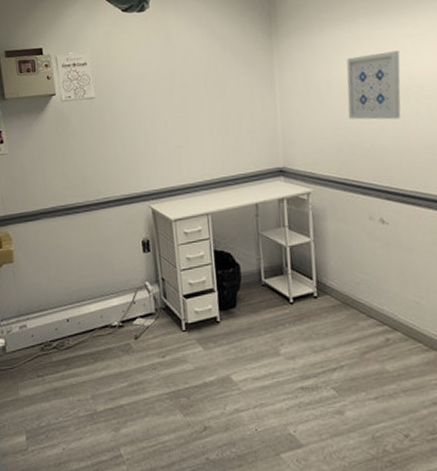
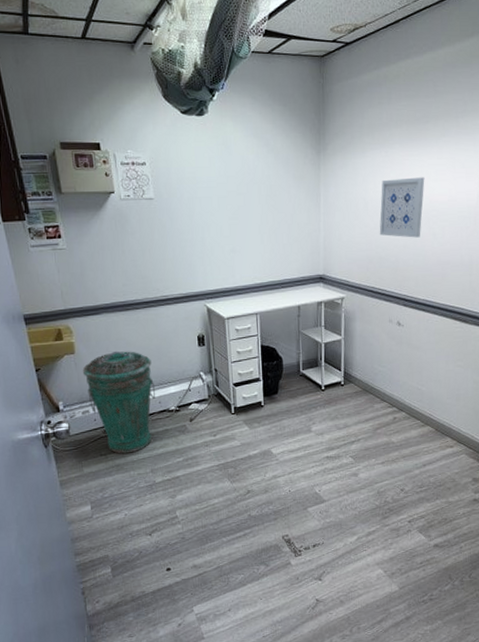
trash can: none [20,258,96,376] -> present [82,350,155,454]

